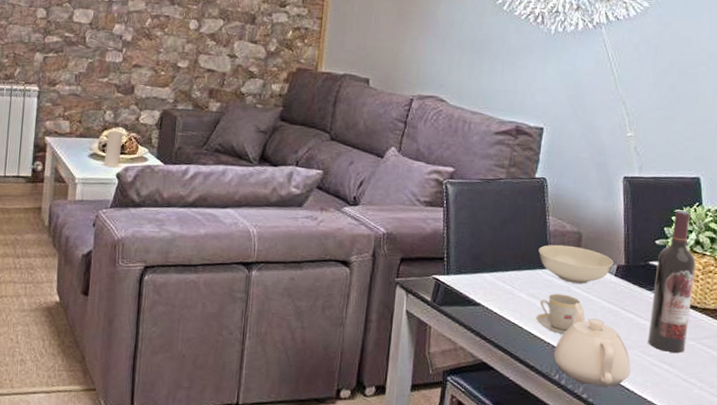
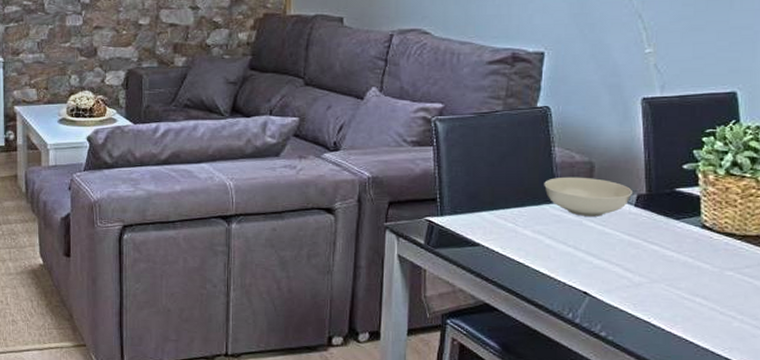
candle: present [101,130,123,168] -> none [71,94,91,131]
teacup: present [536,293,581,334] -> none [544,229,595,271]
teapot: present [553,302,631,387] -> none [565,237,657,324]
wine bottle: present [648,210,696,353] -> none [676,130,733,284]

